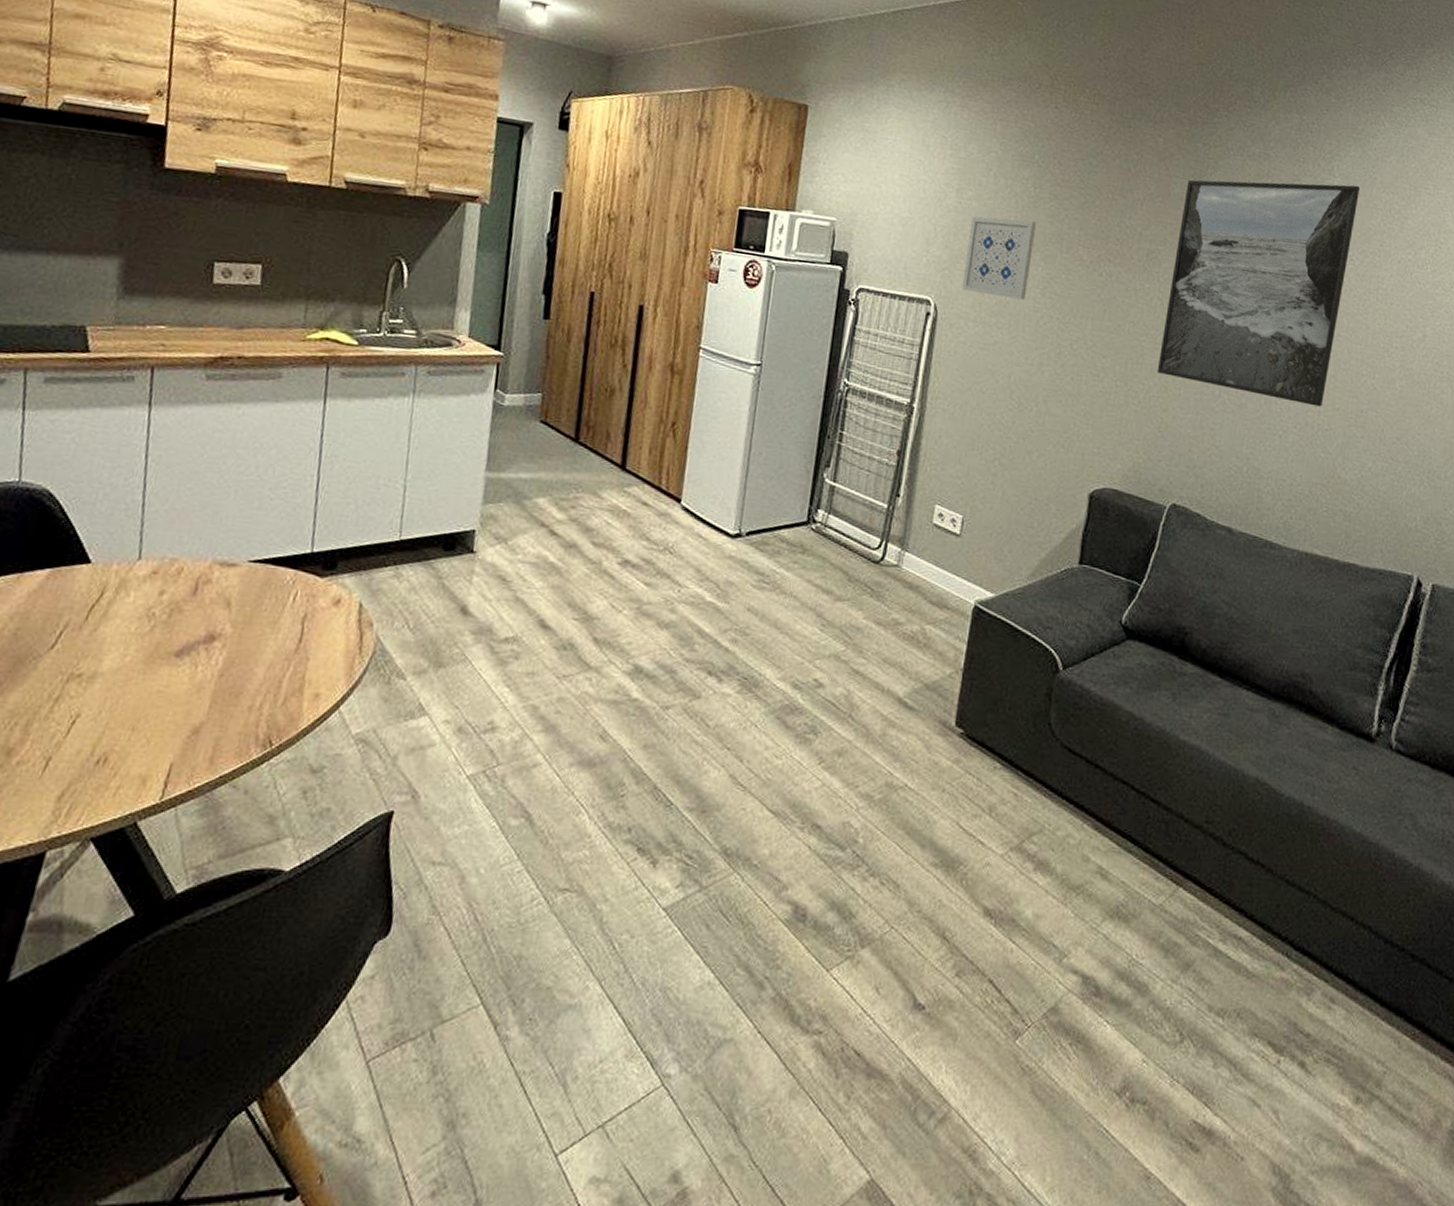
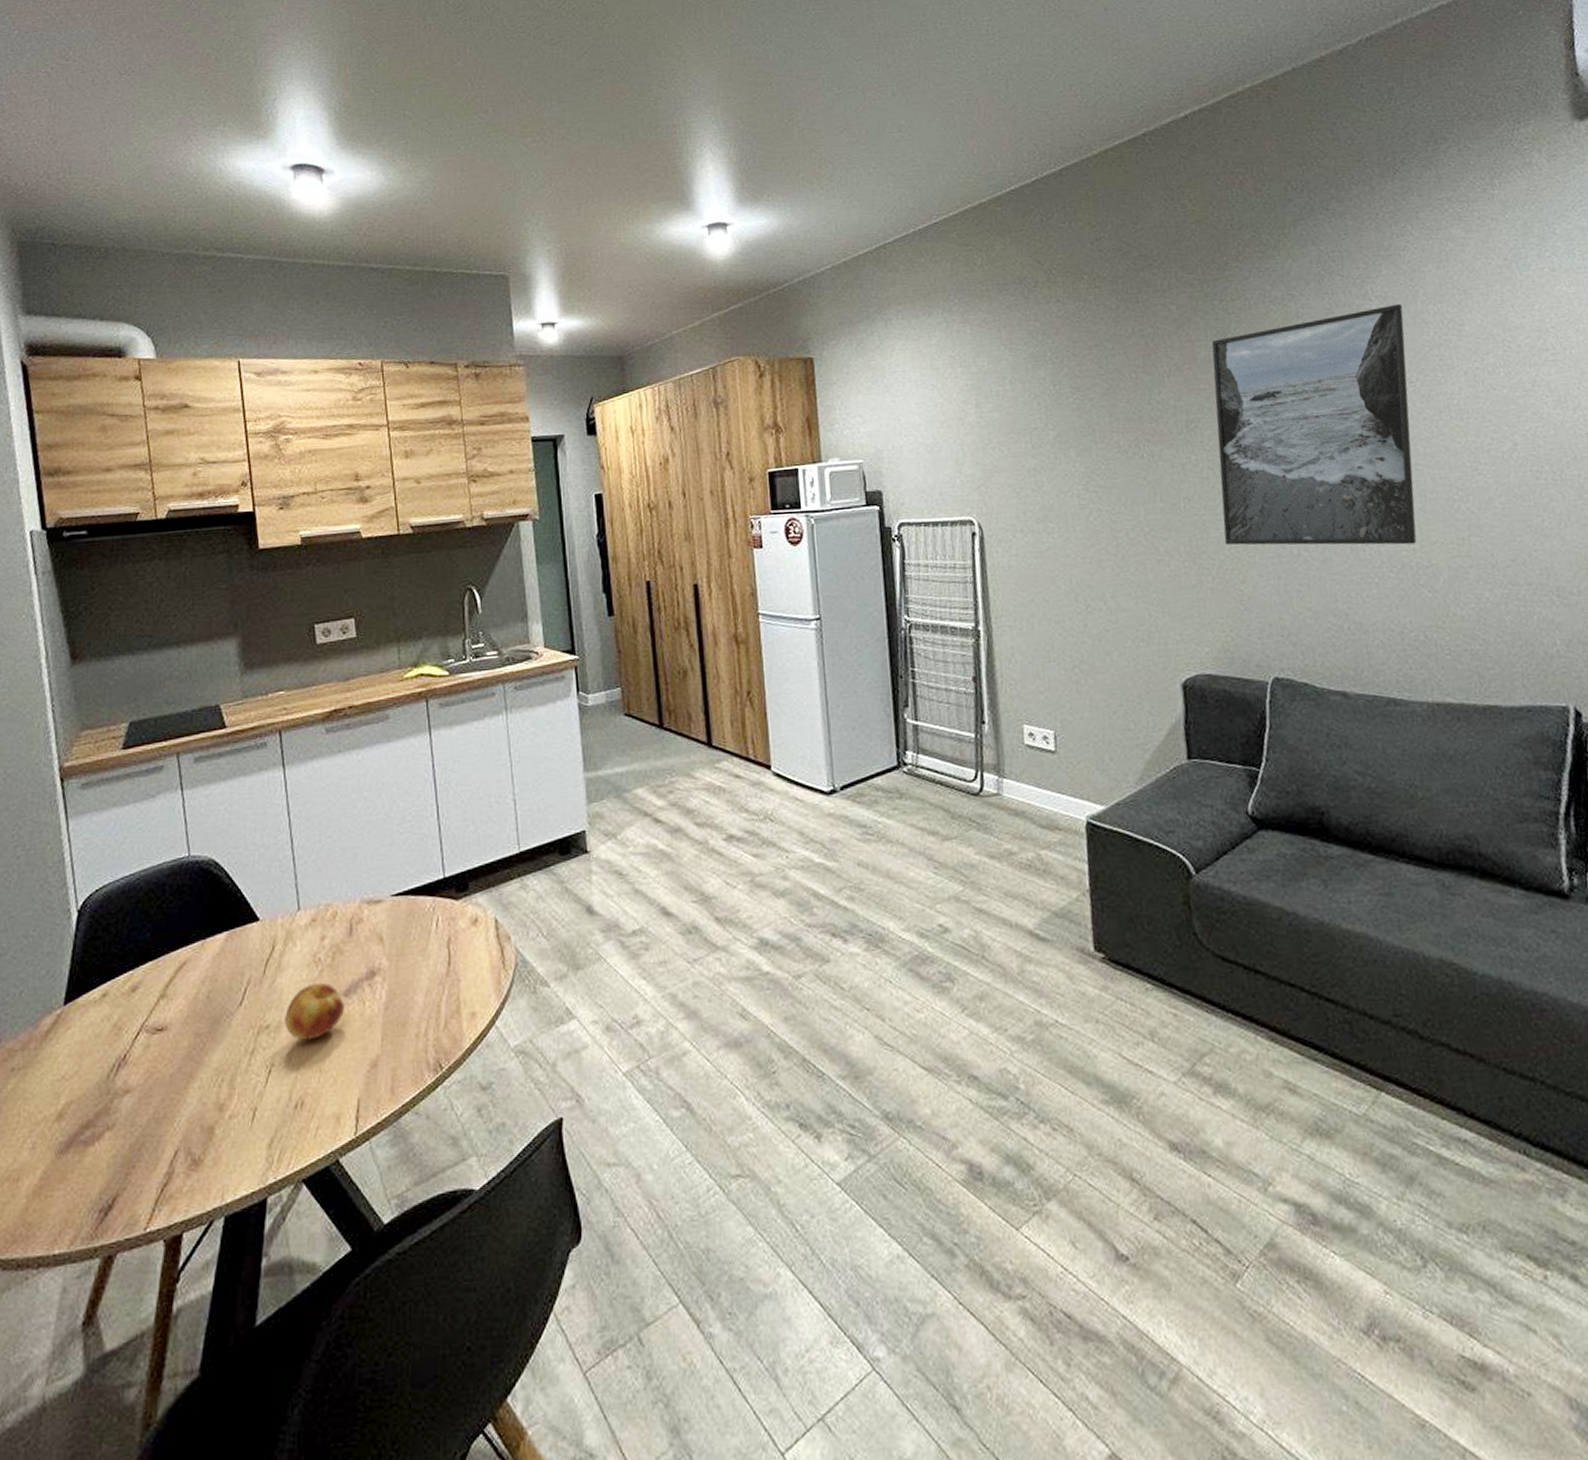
fruit: none [100,637,174,696] -> present [285,982,344,1041]
wall art: present [961,216,1037,300] -> none [996,419,1070,503]

